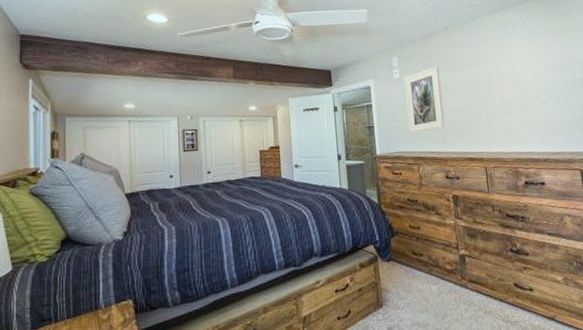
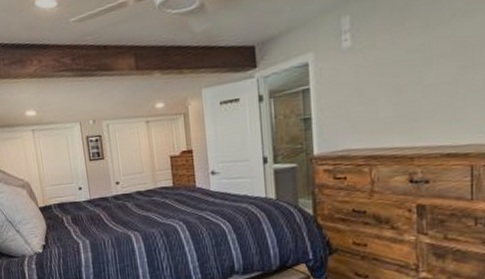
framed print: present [404,66,445,133] -> none [358,21,415,124]

